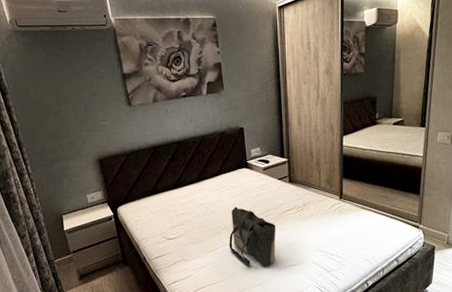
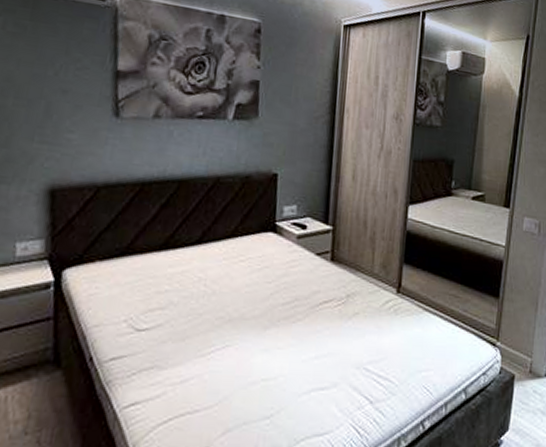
tote bag: present [229,207,276,267] -> none [231,288,305,388]

